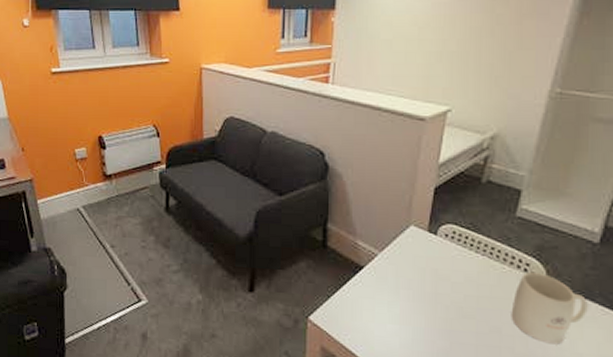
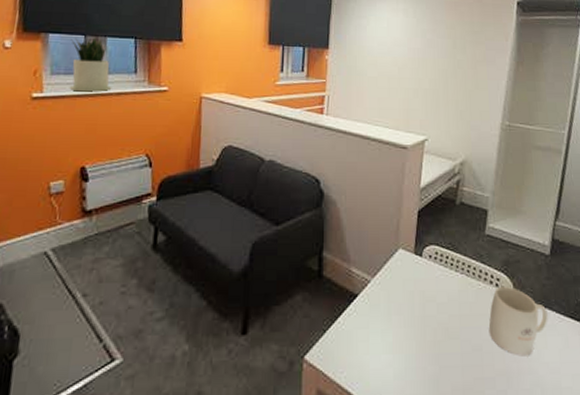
planter: none [78,12,118,66] -> present [69,37,112,92]

